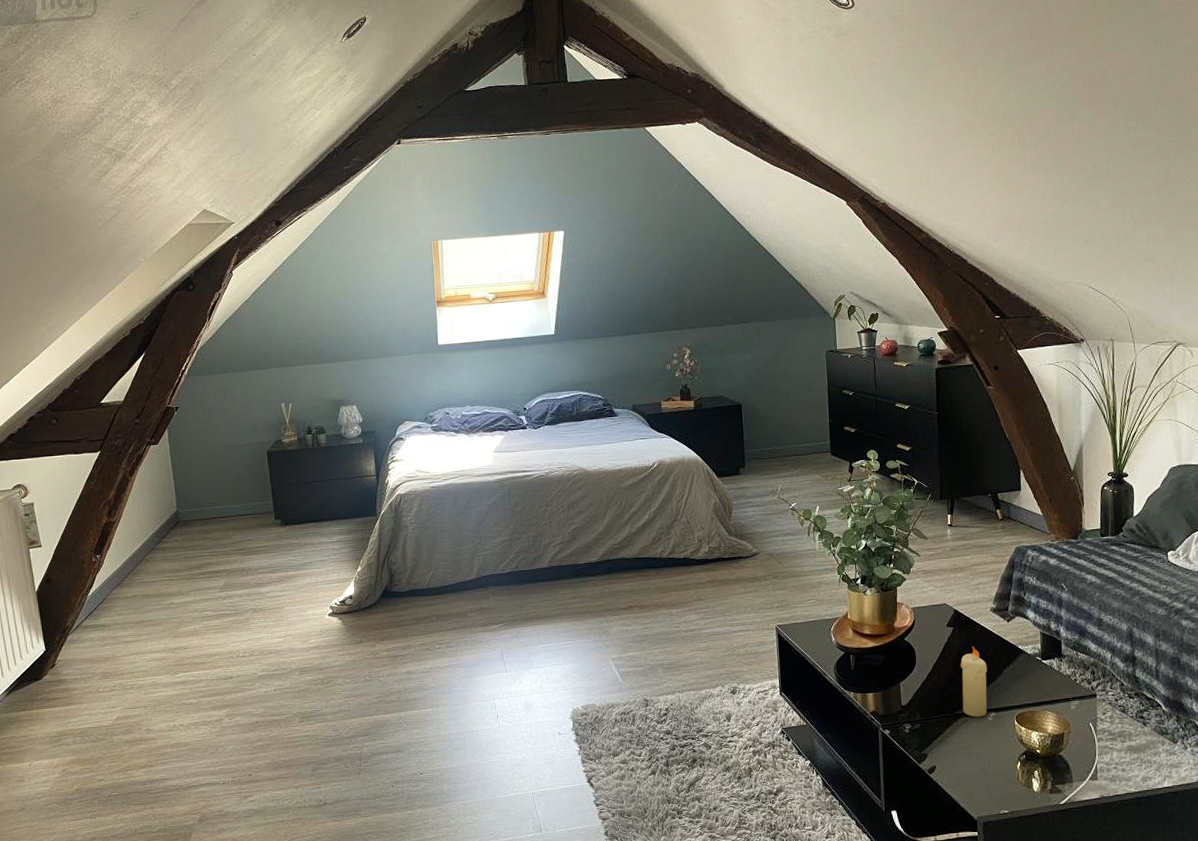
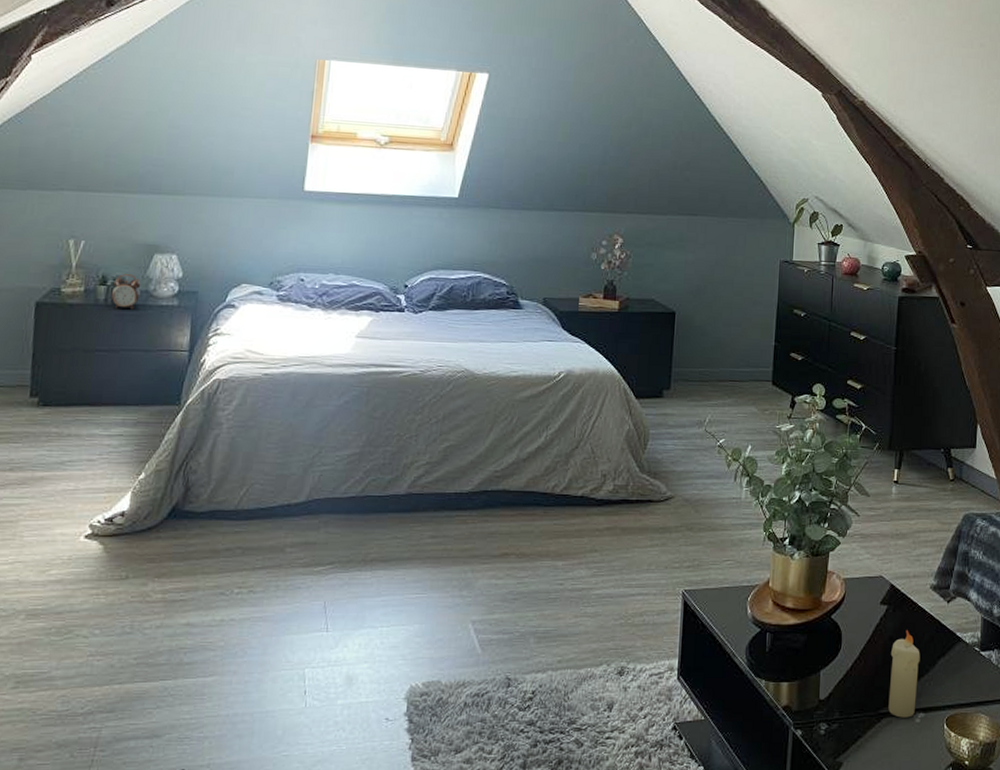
alarm clock: none [316,424,337,450] -> present [111,274,141,310]

